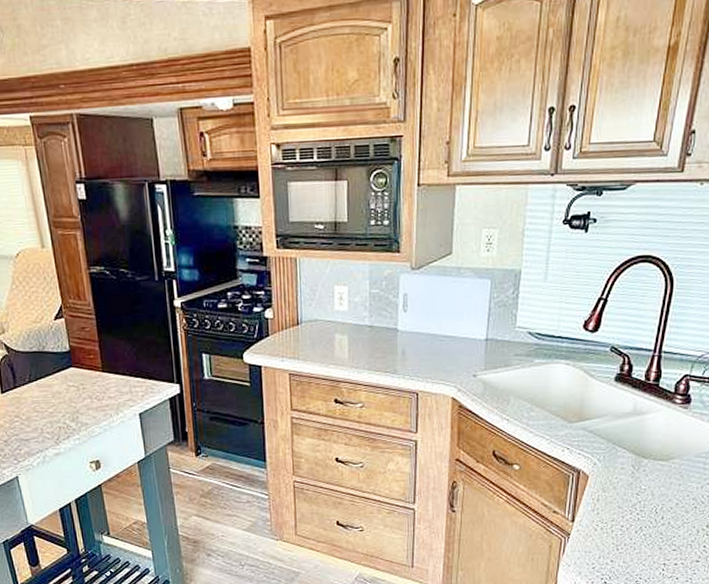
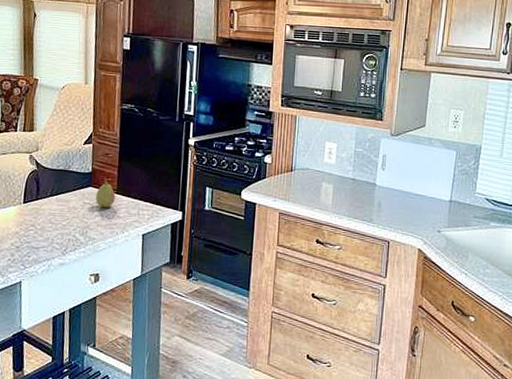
fruit: none [79,355,102,388] -> present [96,177,115,207]

